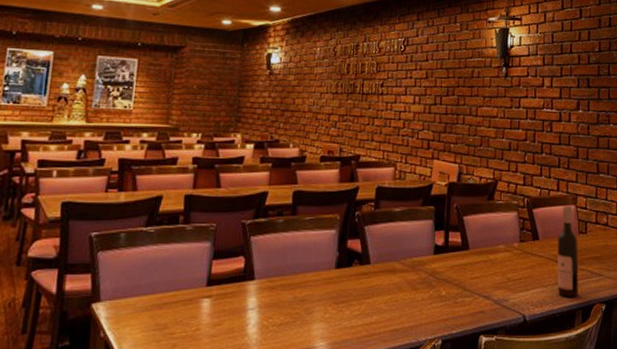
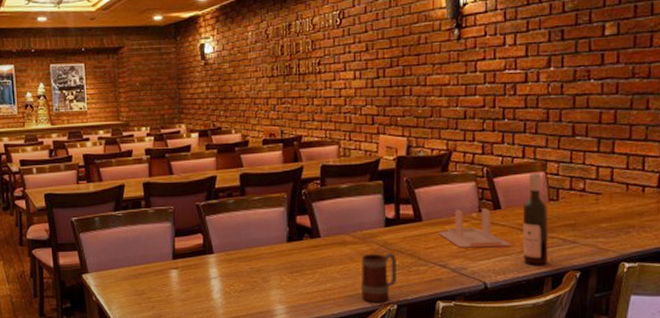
beer mug: none [406,282,444,339] -> present [360,253,398,304]
napkin holder: none [483,238,548,279] -> present [438,208,512,248]

